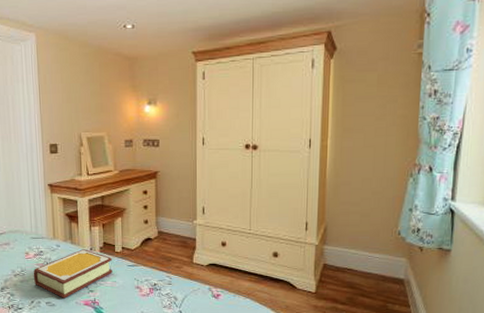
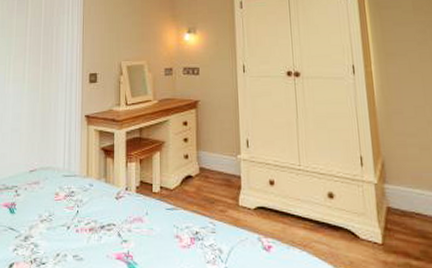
book: present [33,249,112,299] -> none [61,189,149,251]

